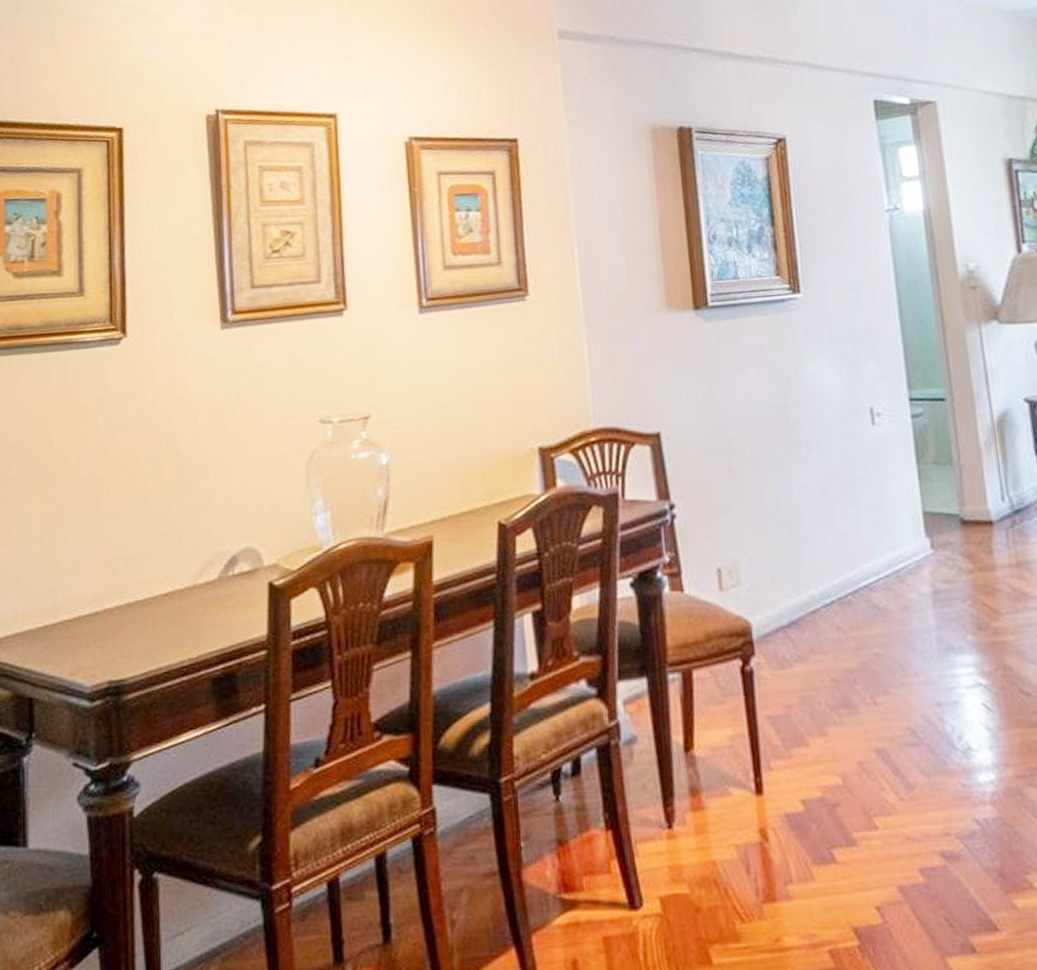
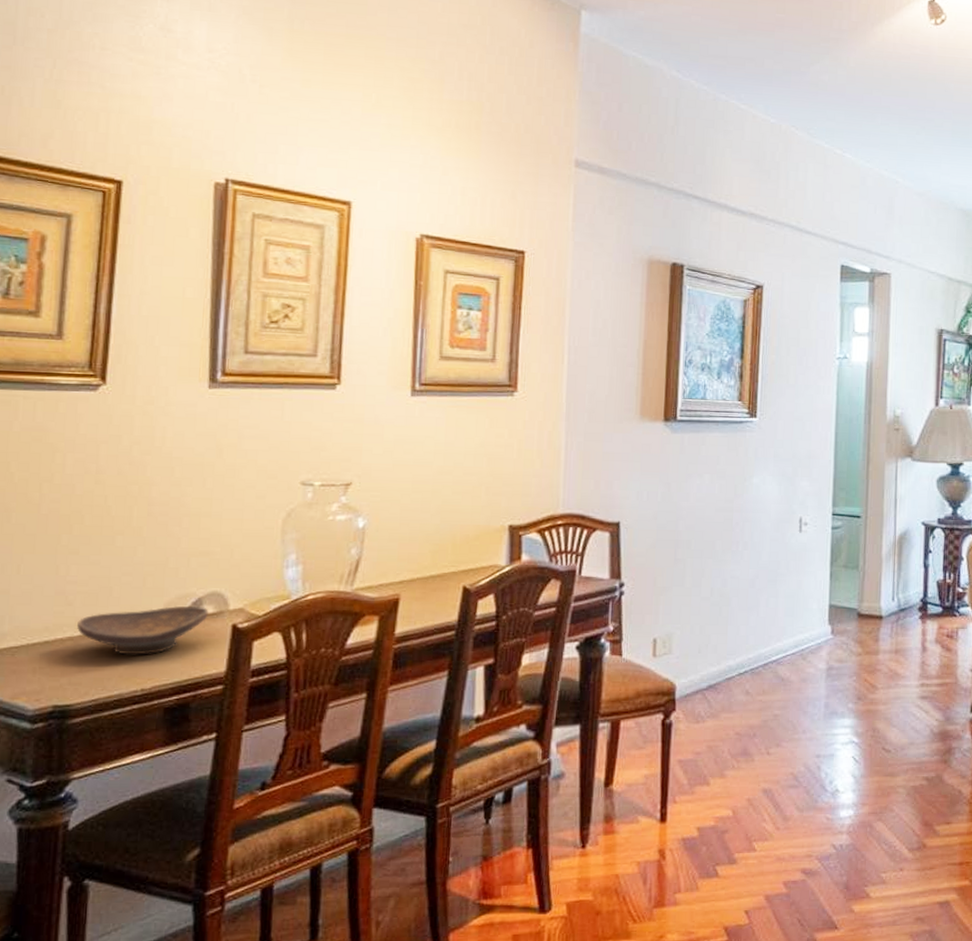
decorative bowl: none [123,564,244,622] -> present [77,605,209,655]

